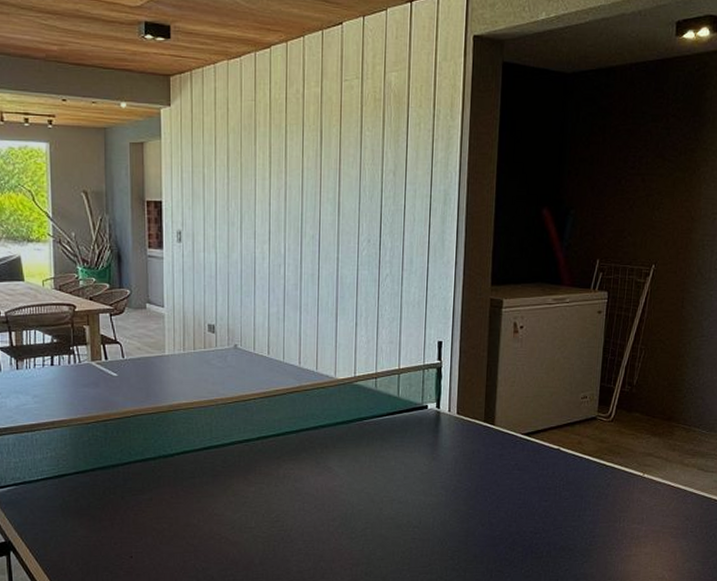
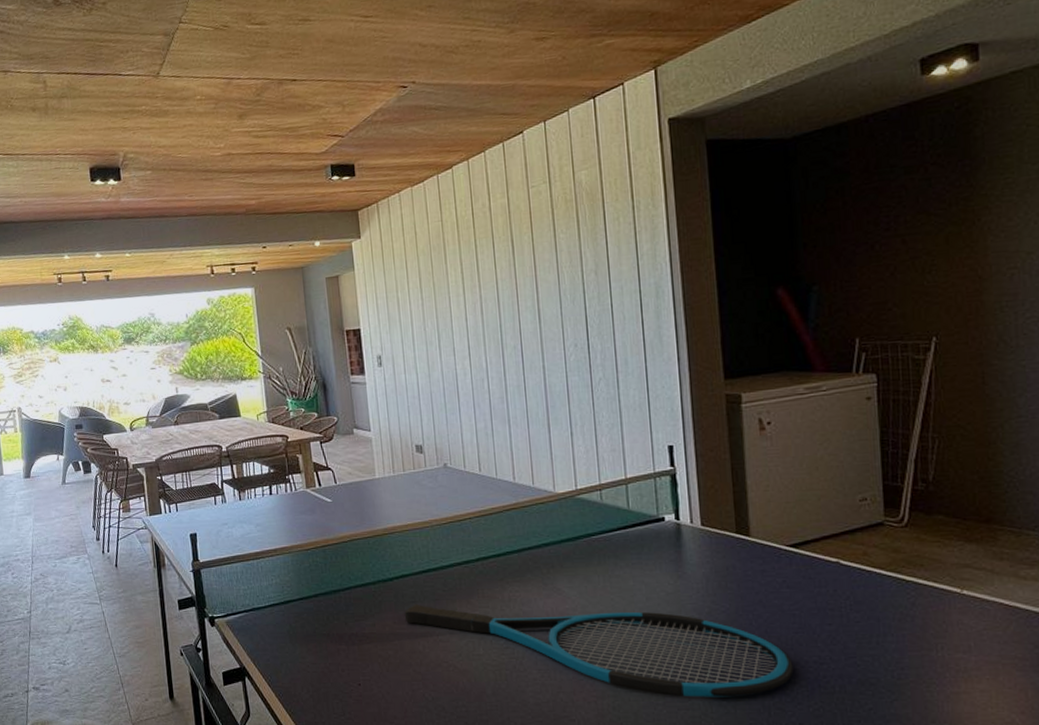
tennis racket: none [182,479,514,563] -> present [404,604,794,697]

